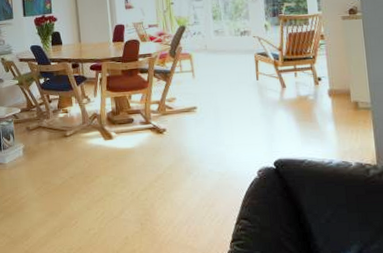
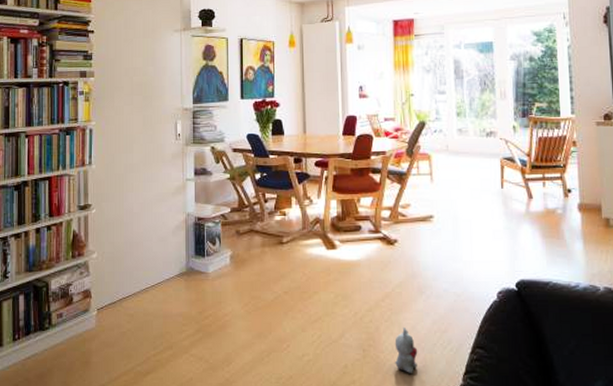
plush toy: none [168,204,189,243] -> present [394,328,418,375]

